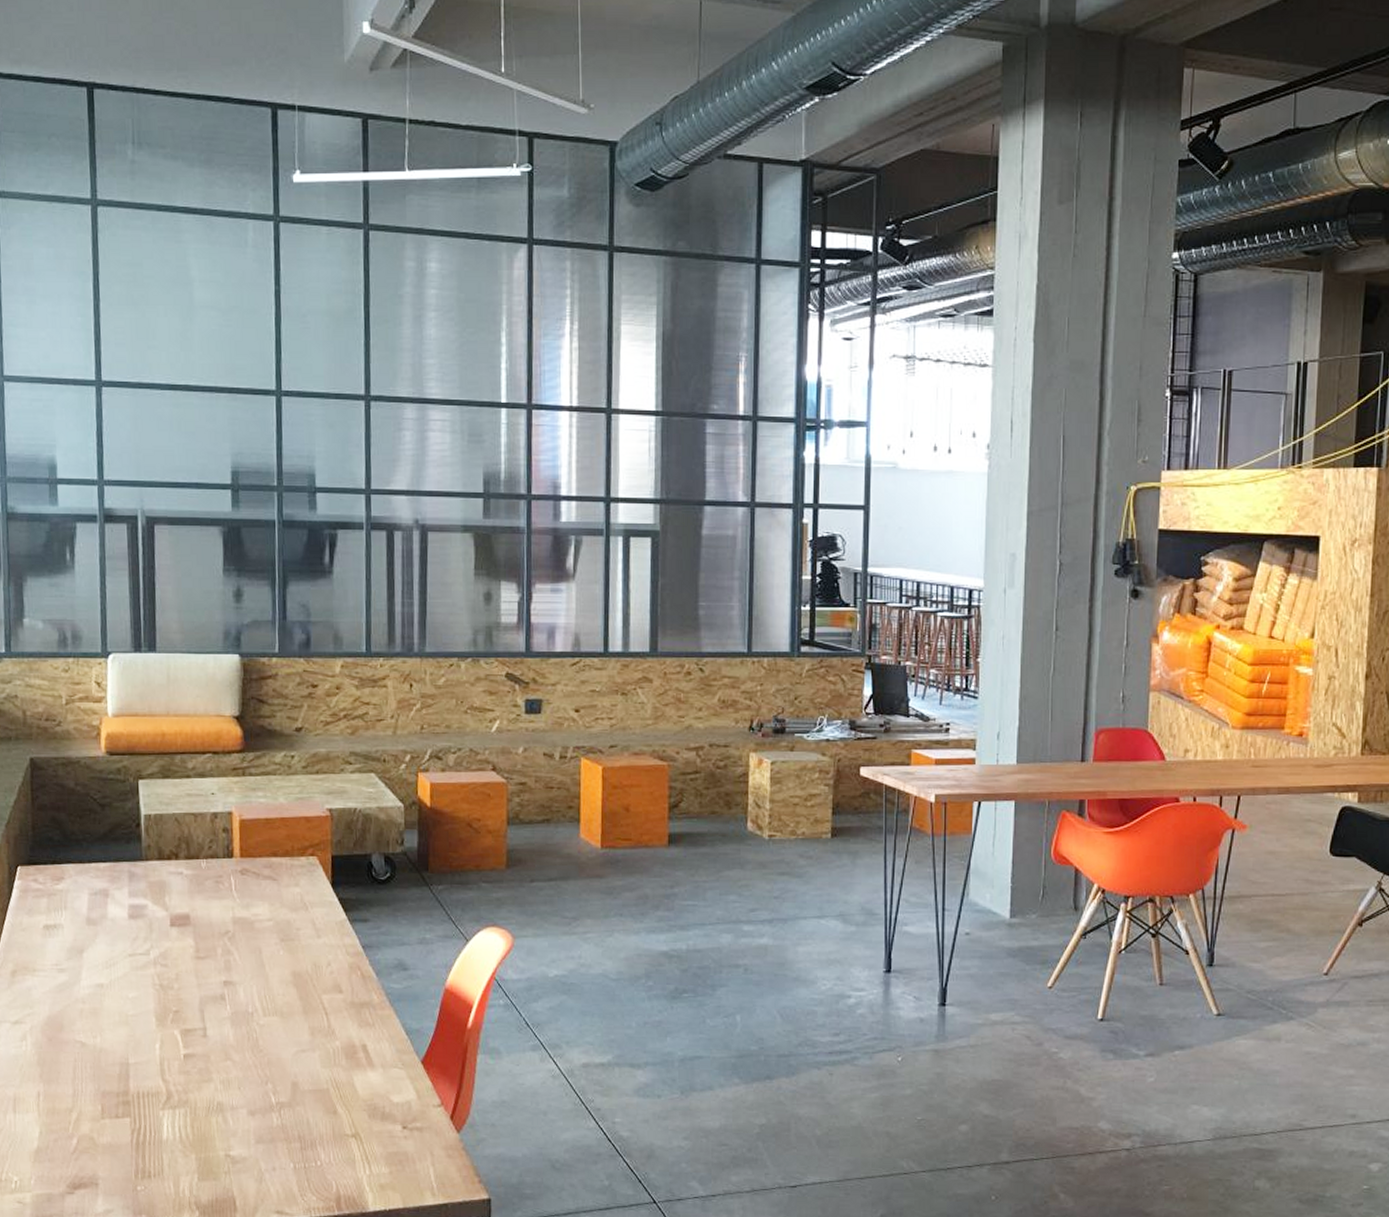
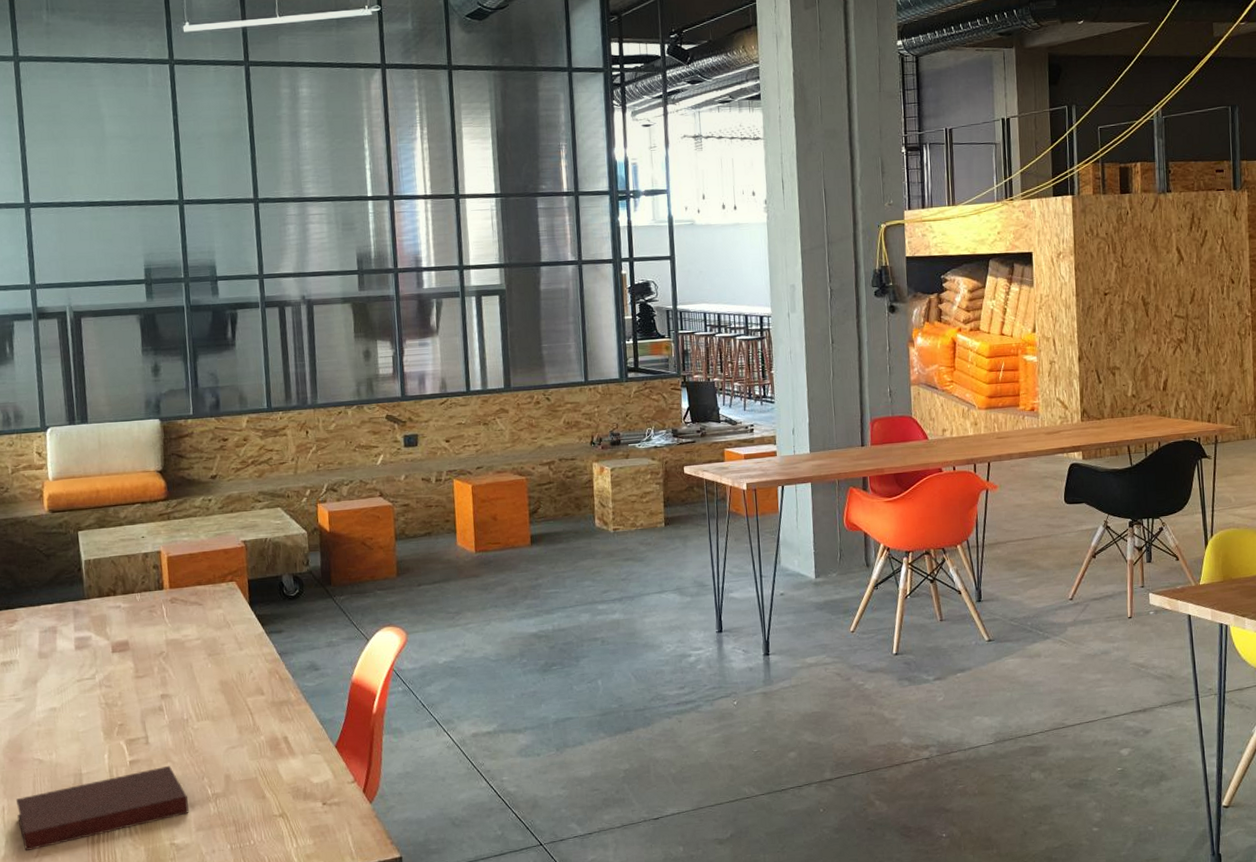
notebook: none [52,1064,248,1146] -> present [15,765,189,852]

